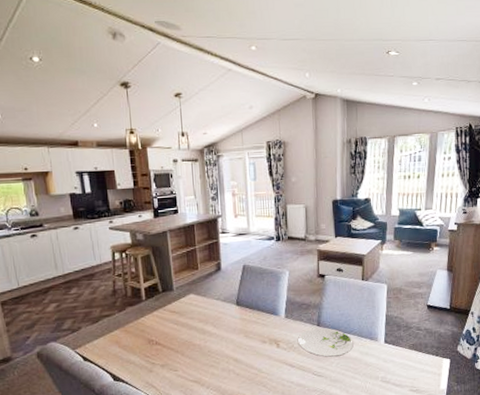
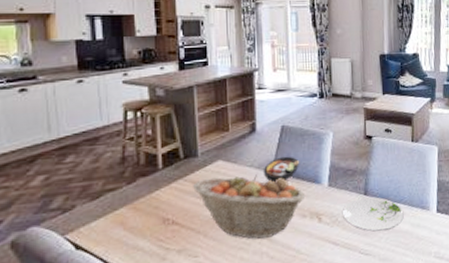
fruit basket: none [171,306,264,359] -> present [193,175,304,239]
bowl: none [228,291,260,314] -> present [263,156,300,183]

